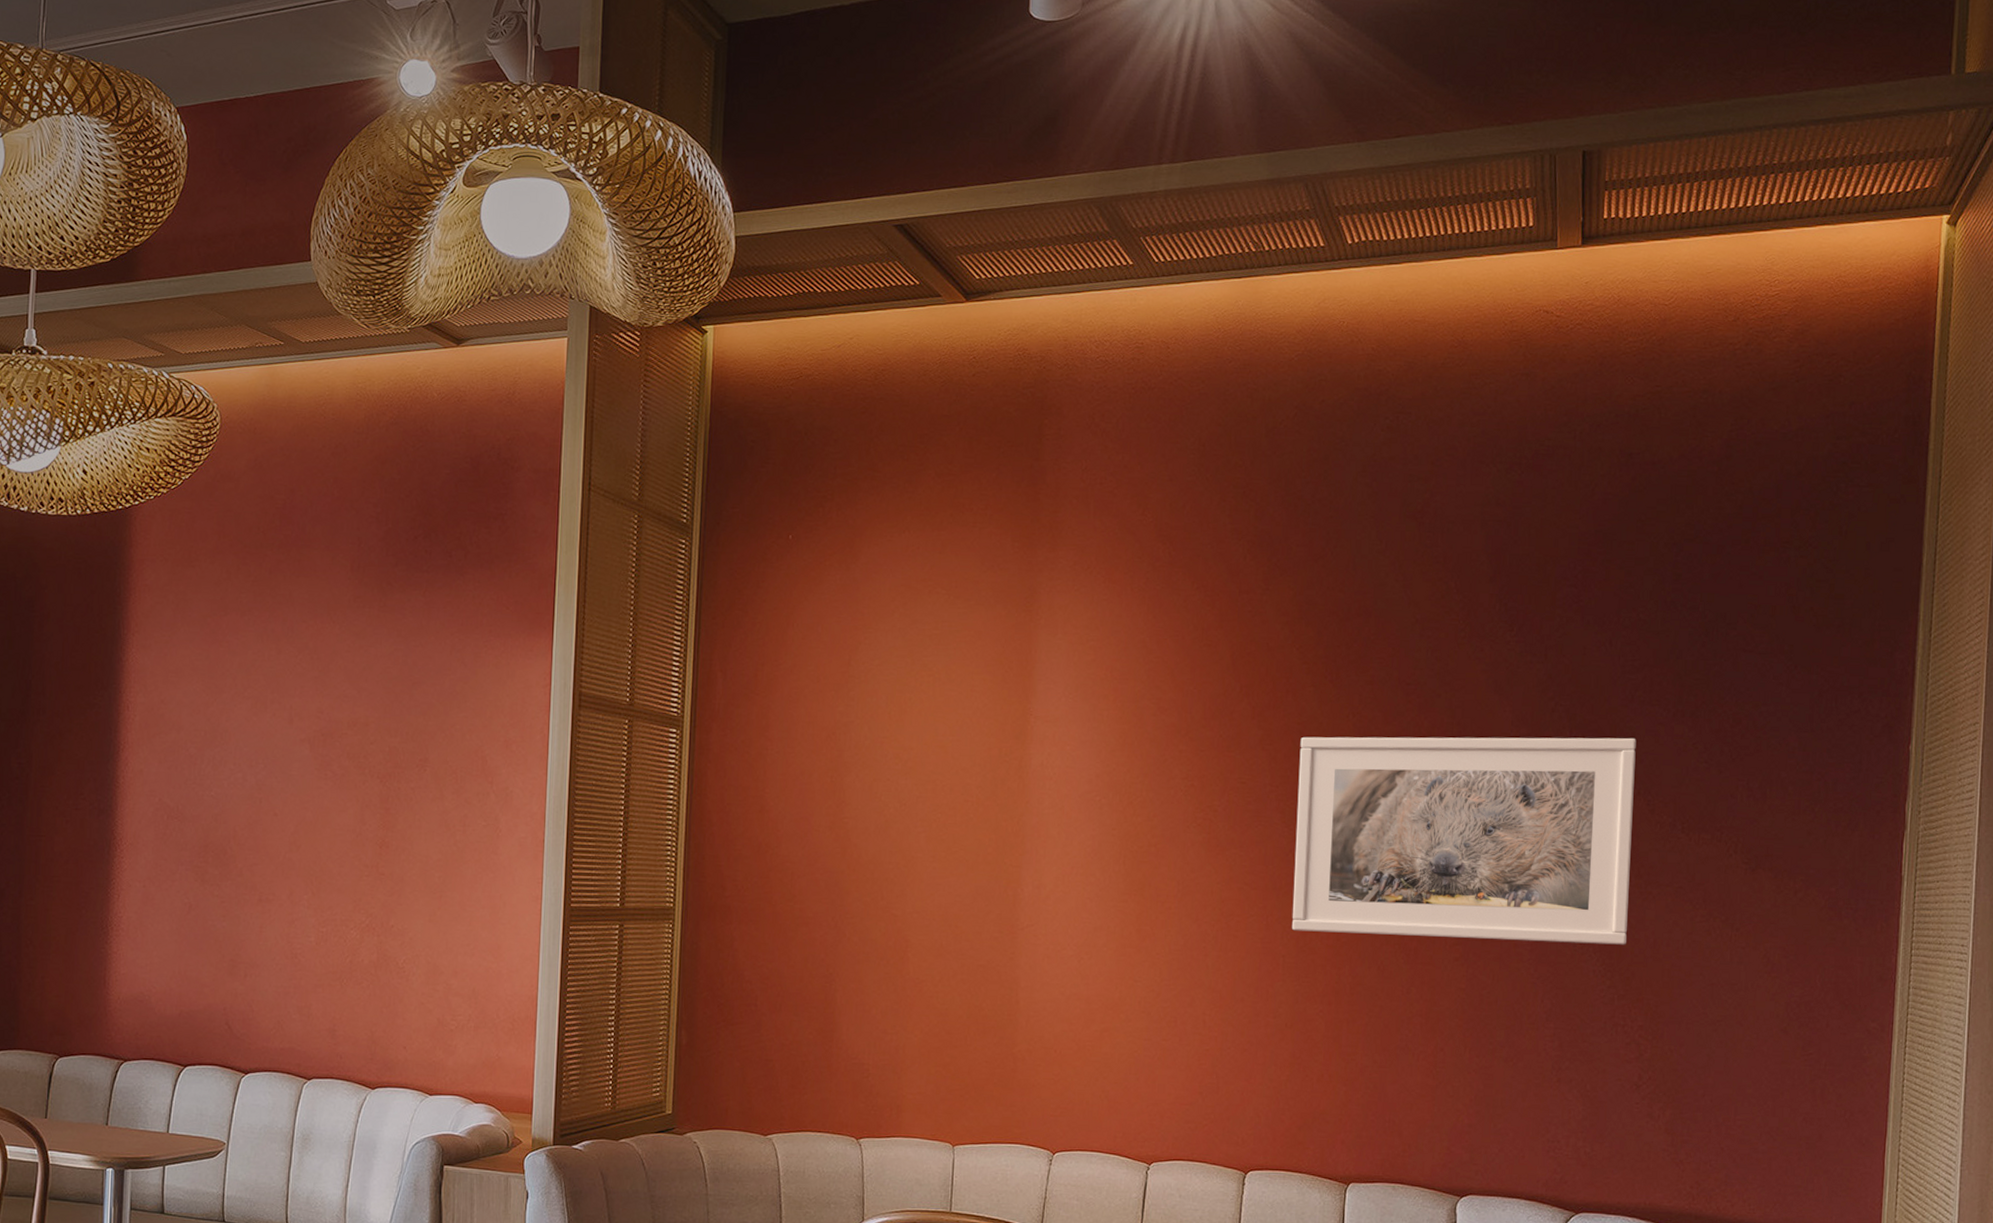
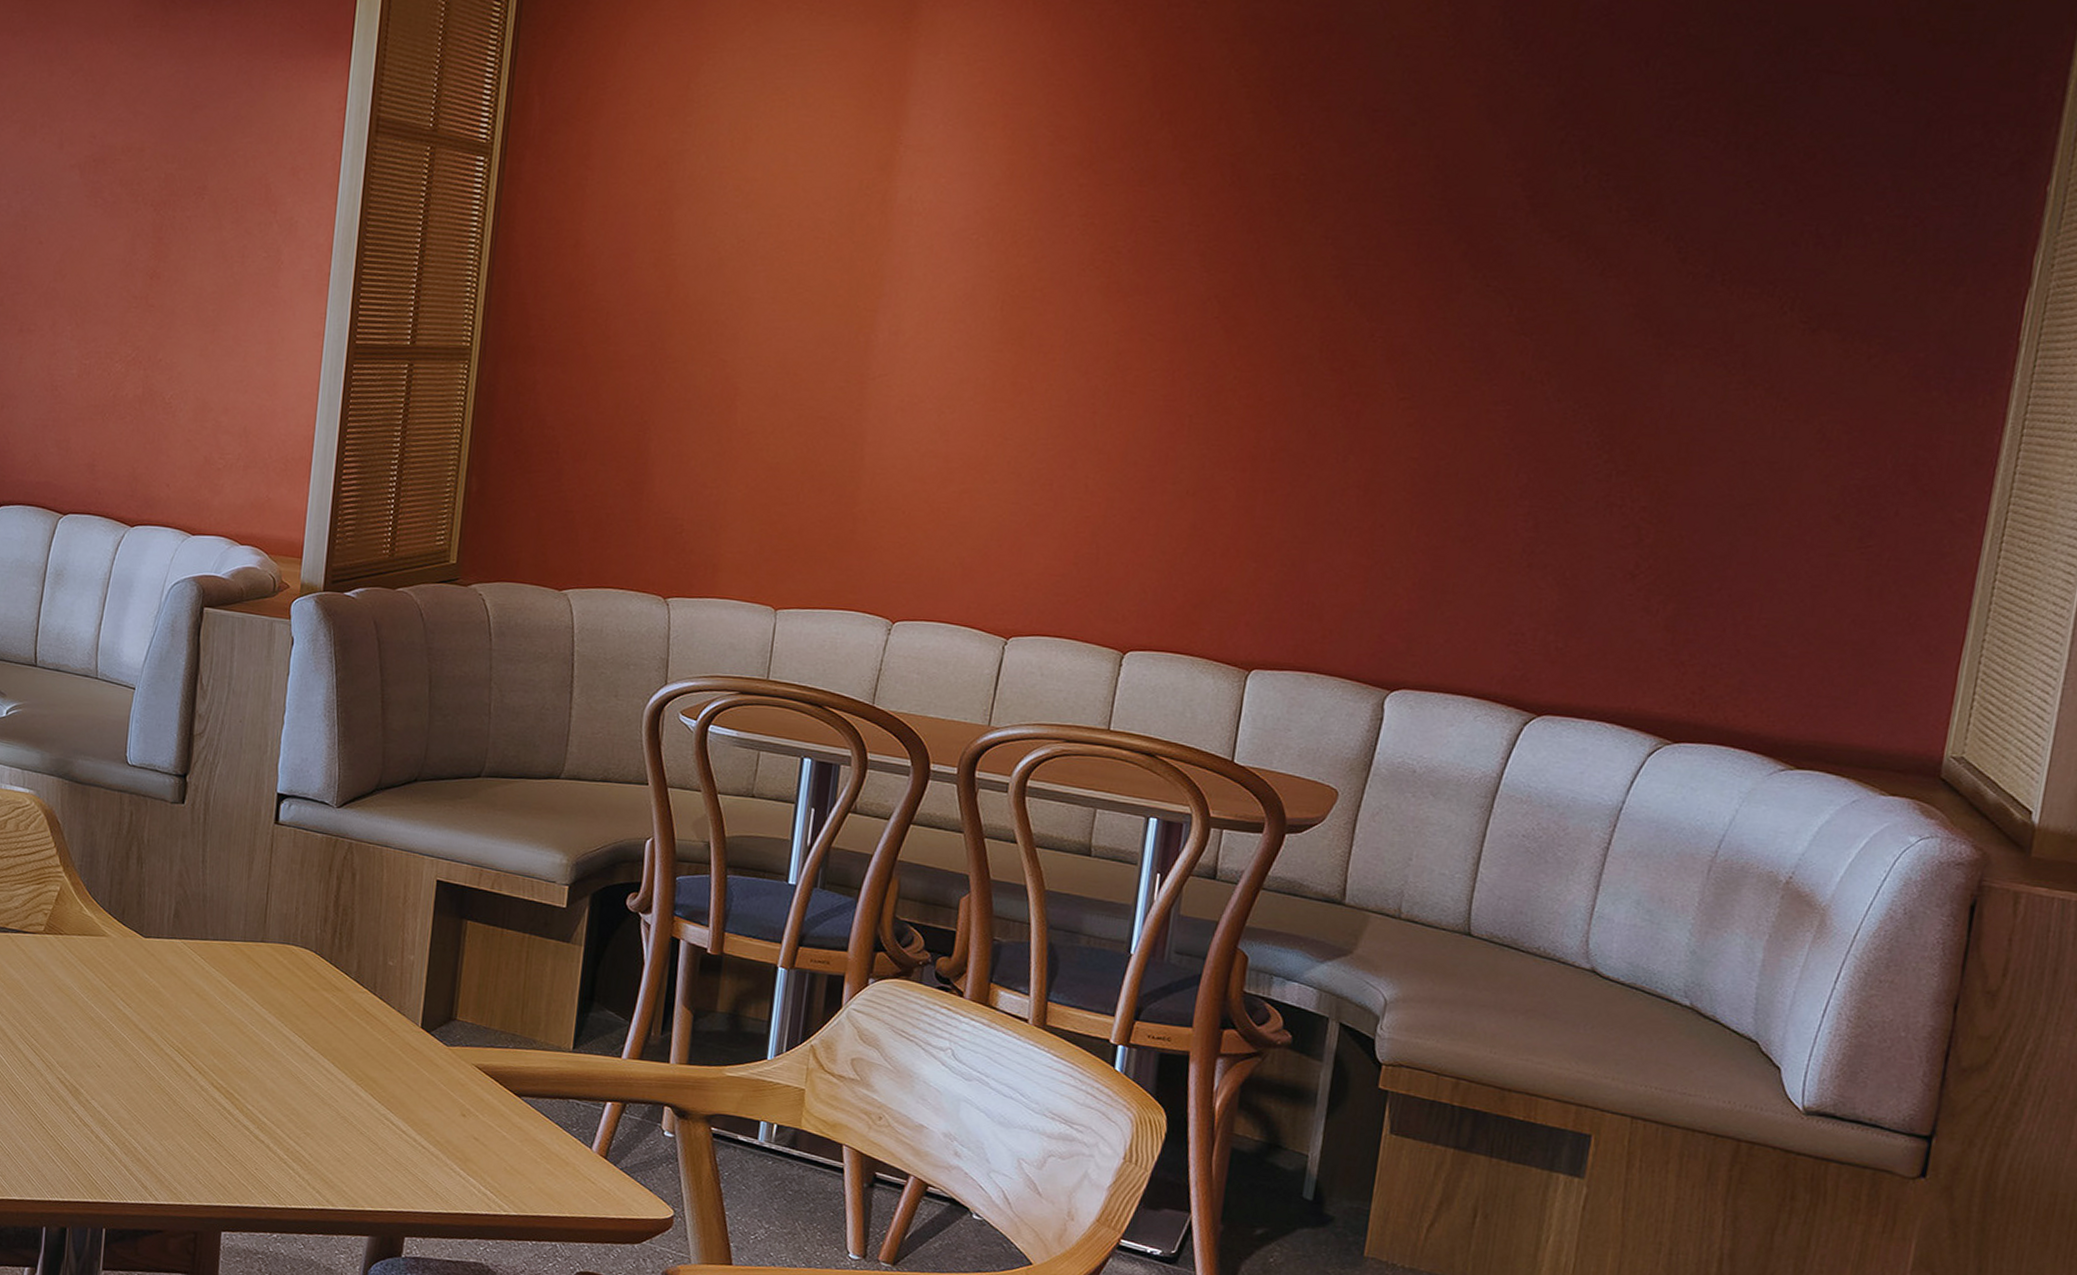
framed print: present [1291,736,1636,945] -> none [1203,170,1671,414]

